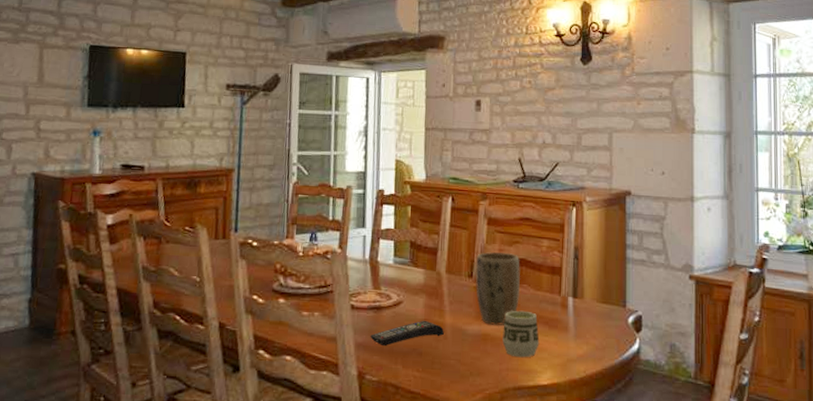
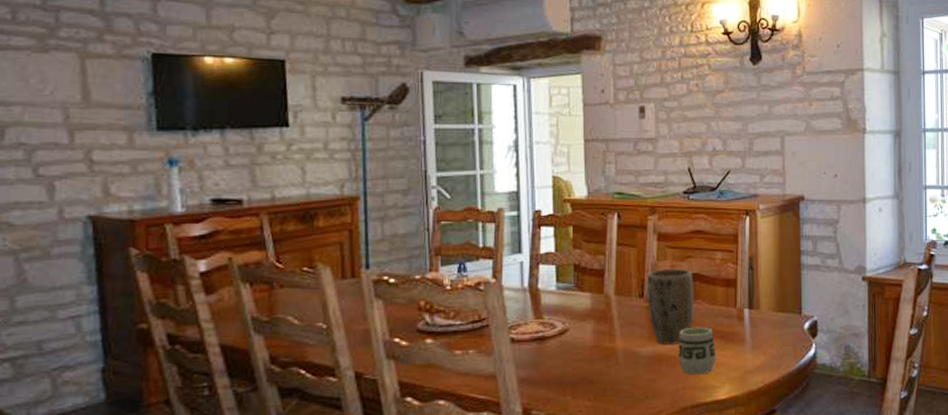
remote control: present [370,320,444,347] -> none [534,346,615,379]

